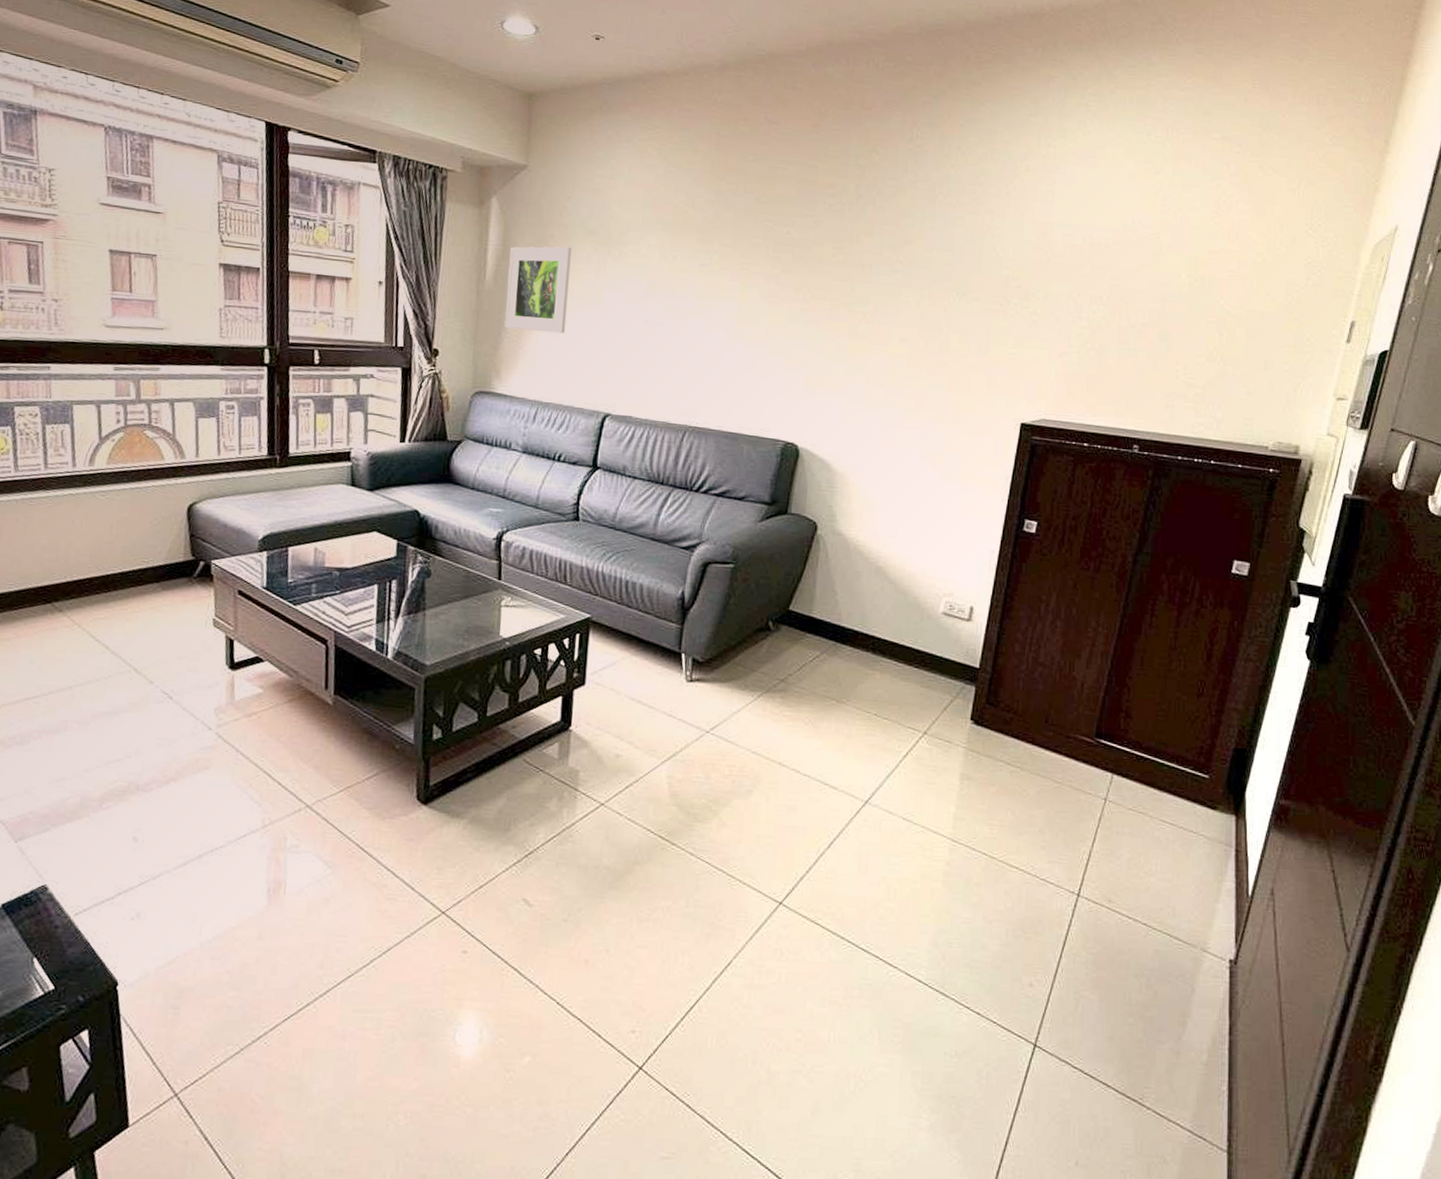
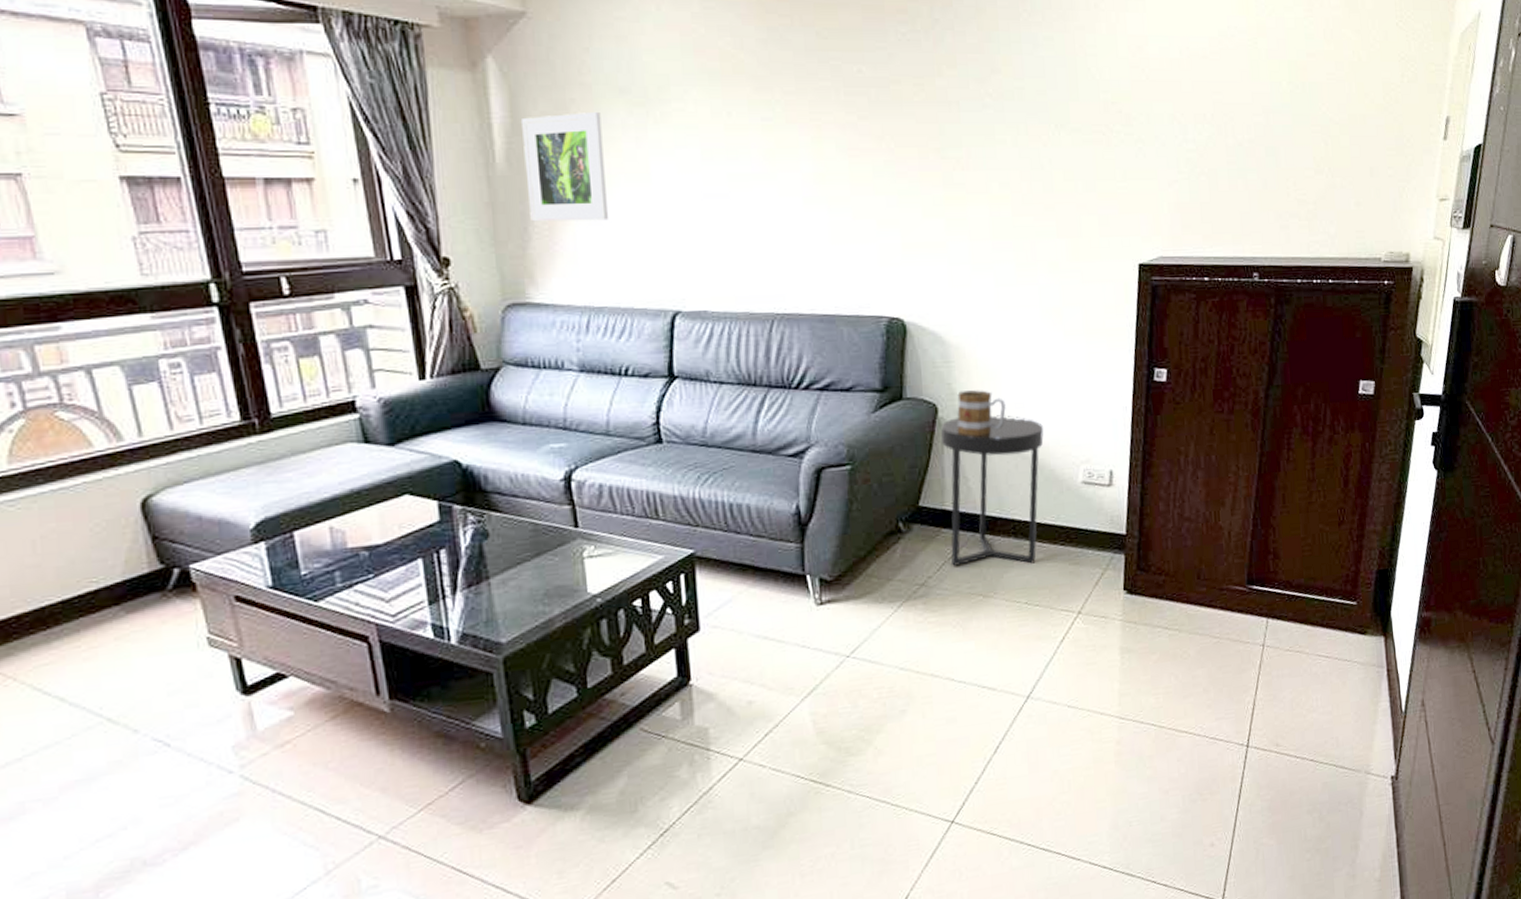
side table: none [812,536,912,680] -> present [941,415,1044,566]
mug: none [832,514,880,557] -> present [957,390,1006,436]

